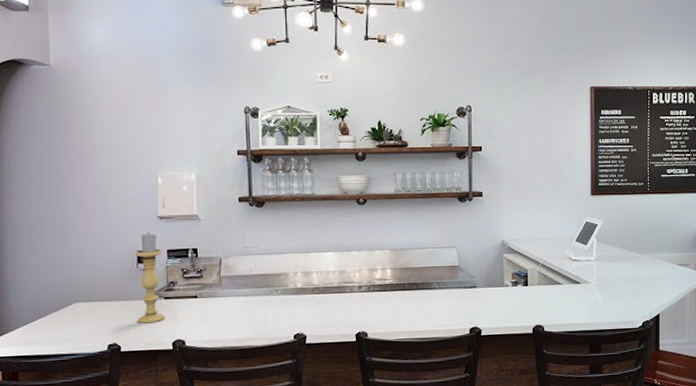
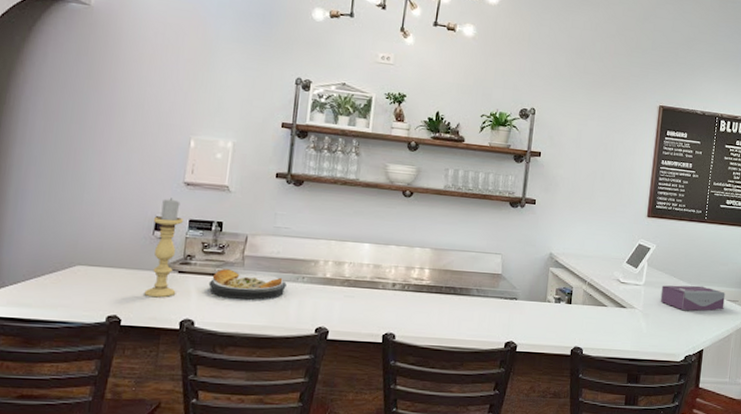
plate: none [193,290,262,317] -> present [208,269,287,300]
tissue box: none [612,254,675,280] -> present [660,285,725,311]

